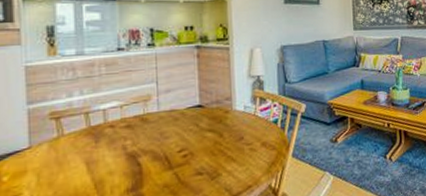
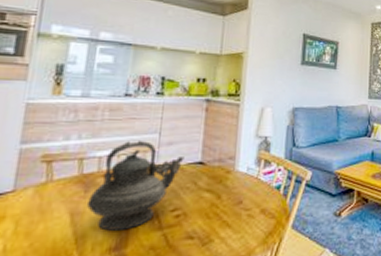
teapot: none [99,90,184,175] -> present [86,139,185,231]

